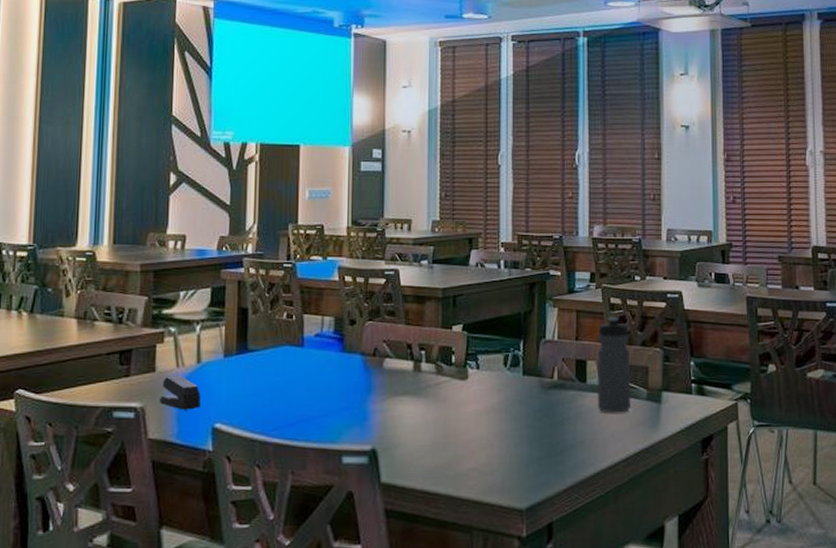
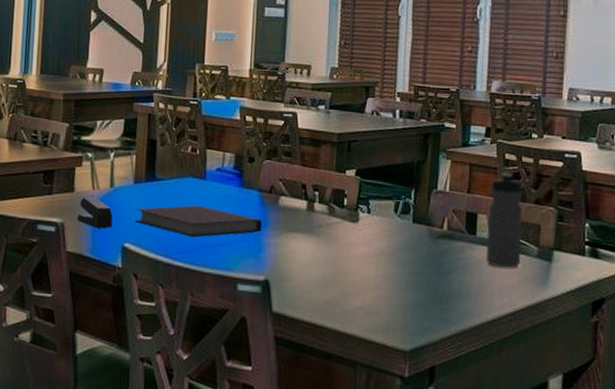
notebook: none [227,375,366,411] -> present [135,205,262,238]

